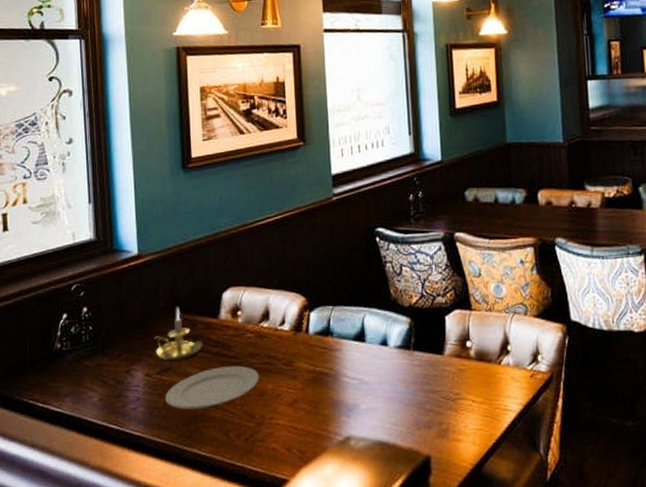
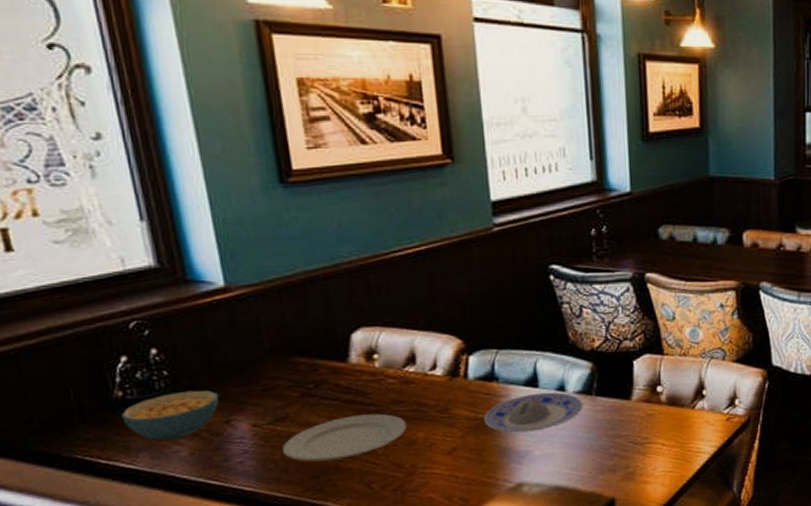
cereal bowl: none [57,343,125,387] -> present [121,390,219,441]
candle holder: present [153,307,203,361] -> none [259,349,330,410]
plate: none [320,346,403,386] -> present [483,392,583,433]

